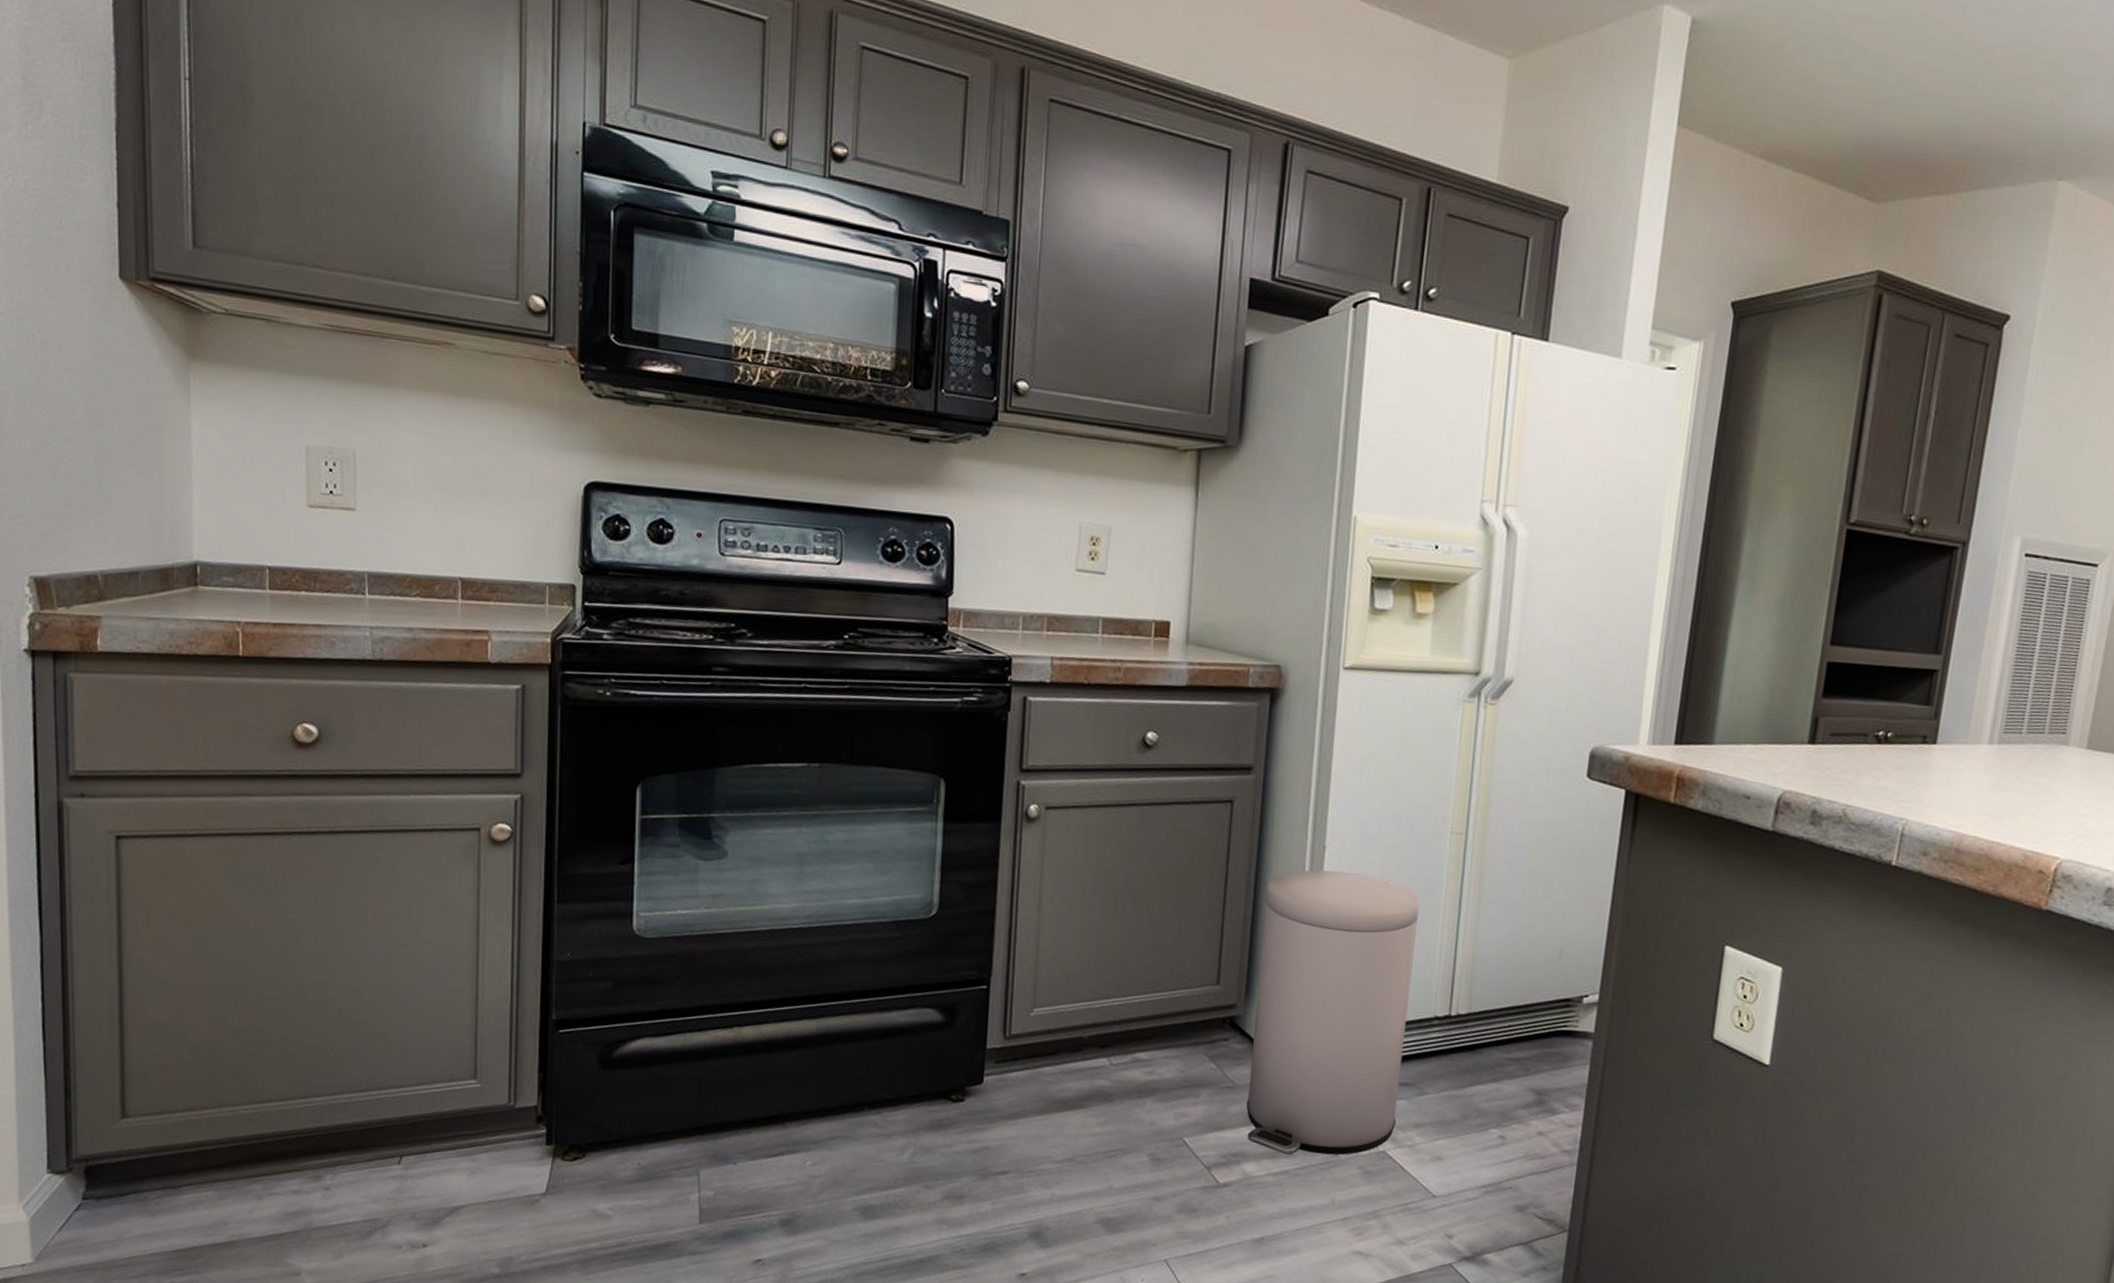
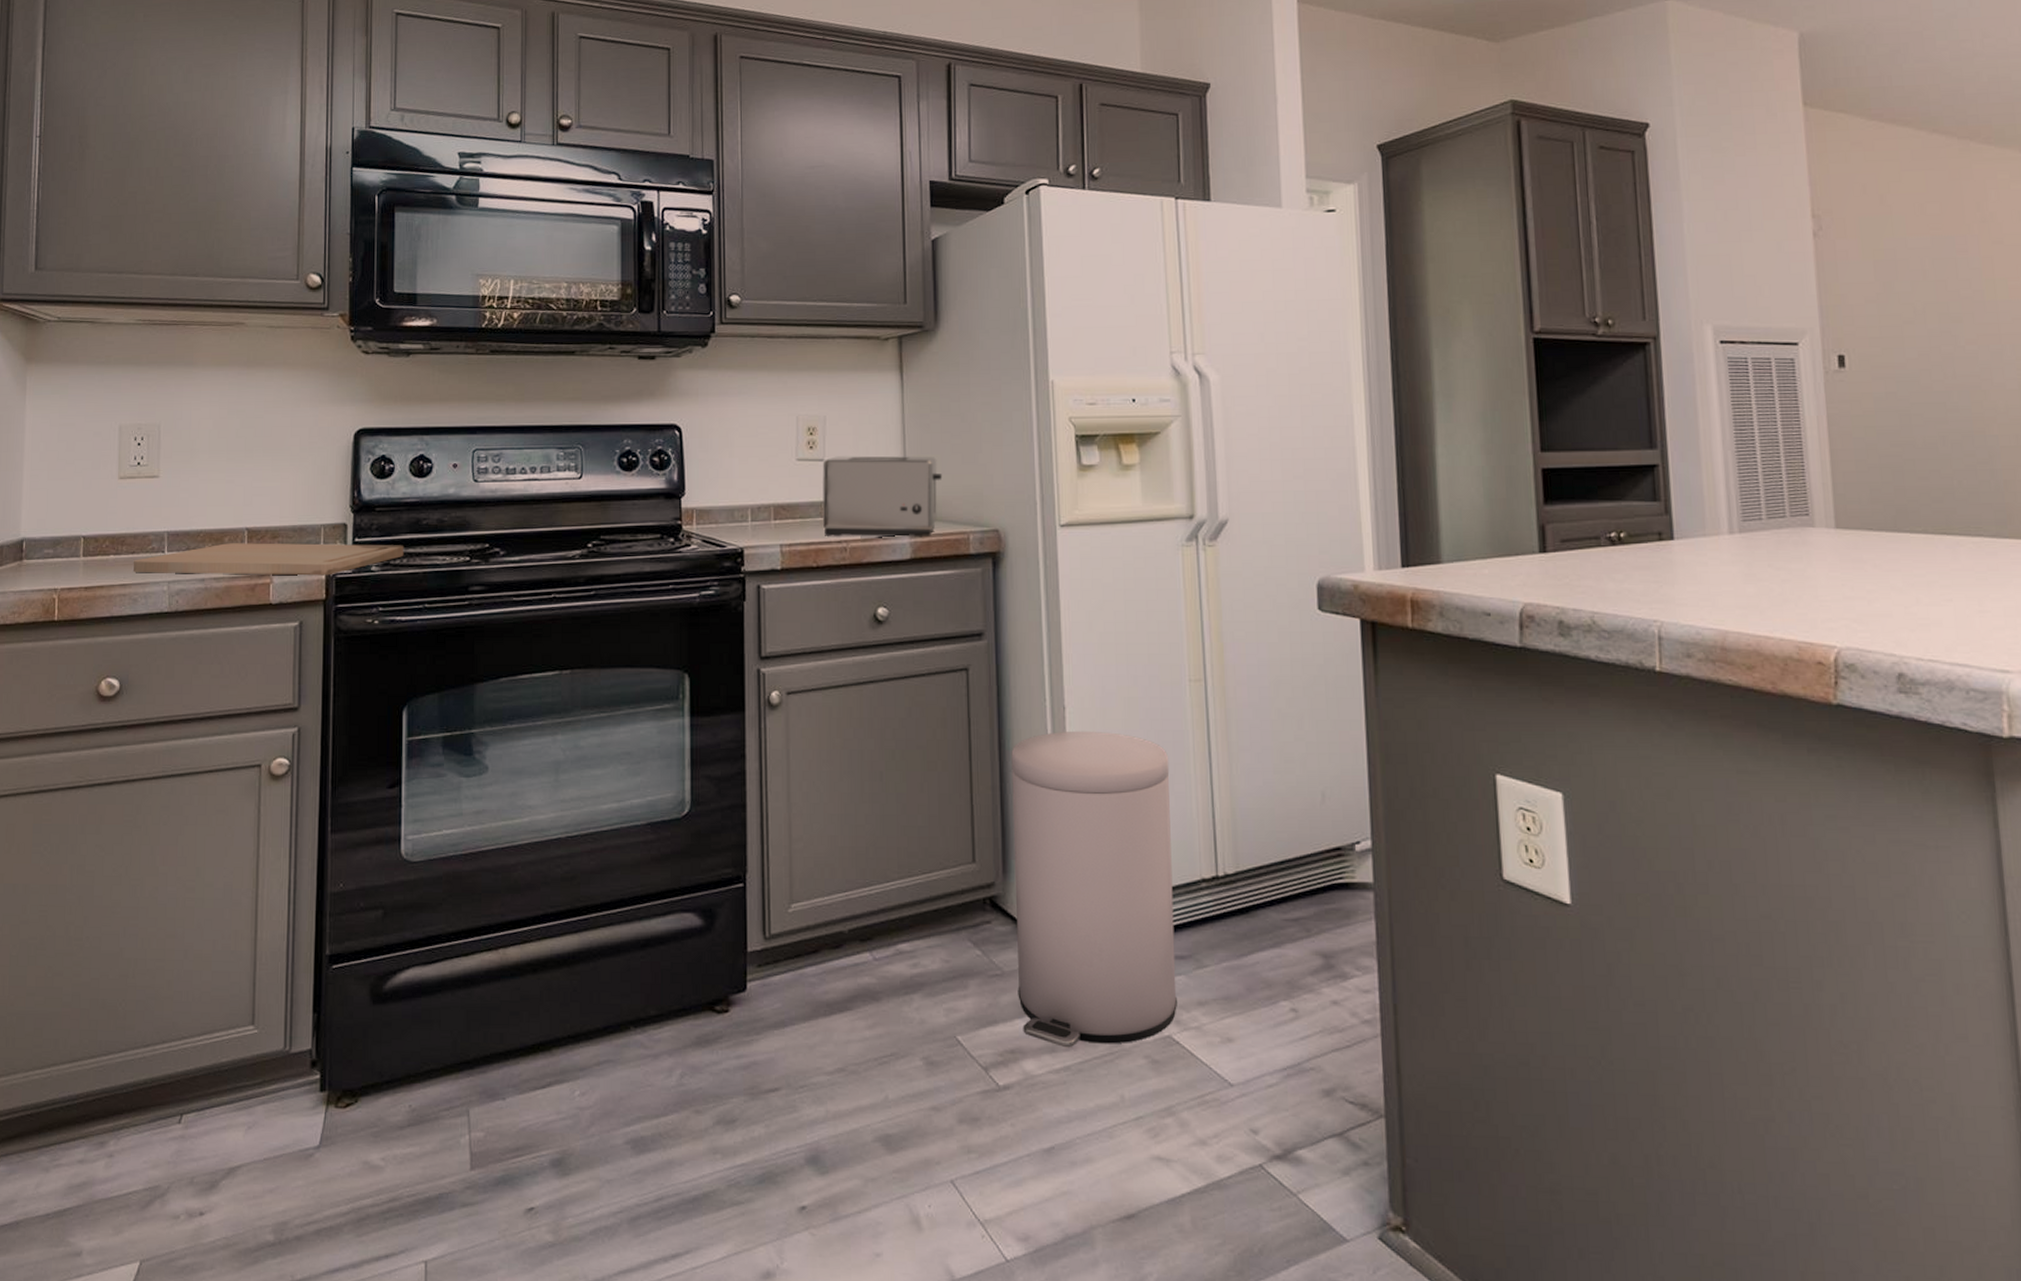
cutting board: none [328,592,640,639] -> present [133,543,404,576]
toaster: none [1097,571,1229,666] -> present [822,455,943,538]

